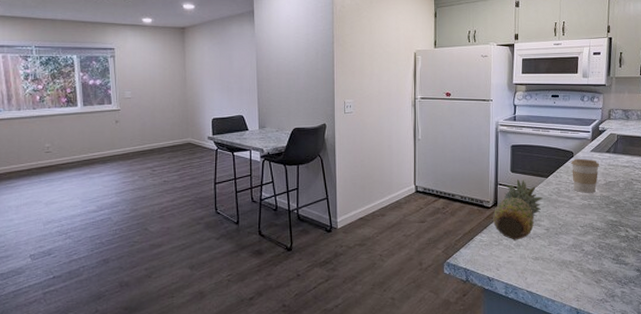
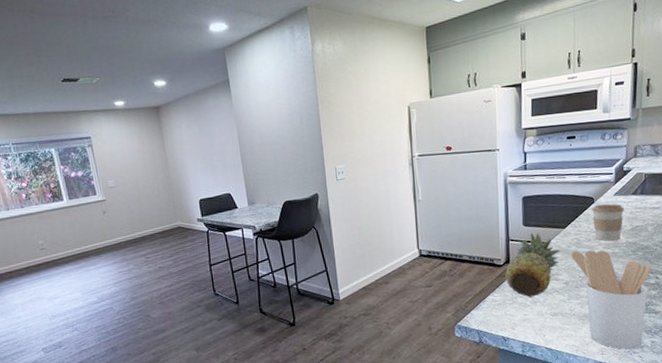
utensil holder: none [552,199,622,298] -> present [571,250,651,350]

